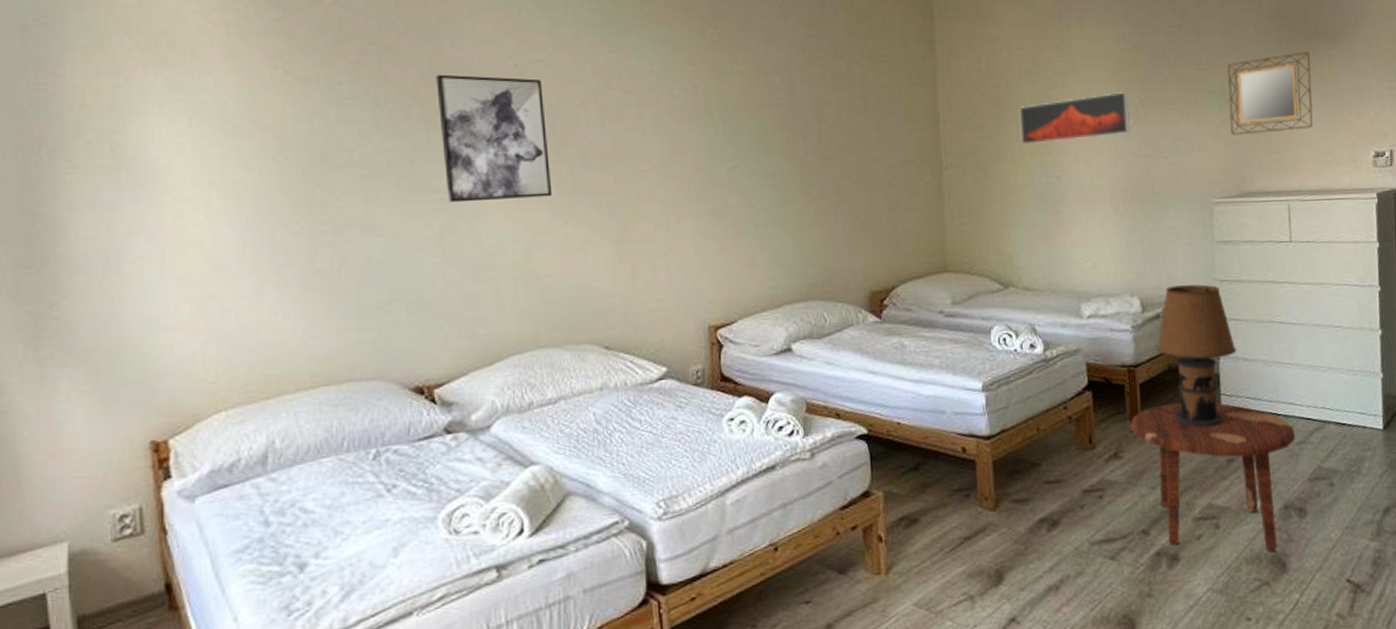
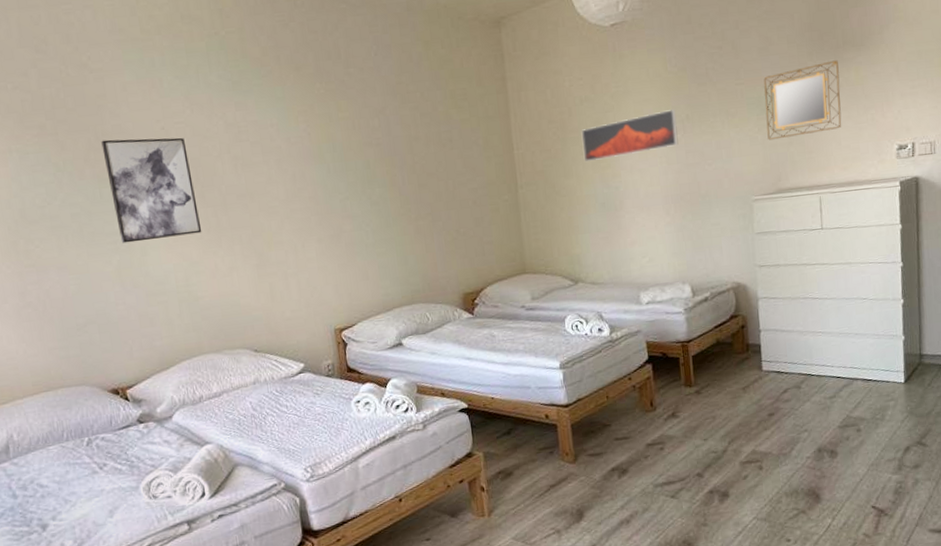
side table: present [1130,403,1296,552] -> none [685,368,828,487]
table lamp: present [1156,284,1237,427] -> none [705,270,775,389]

